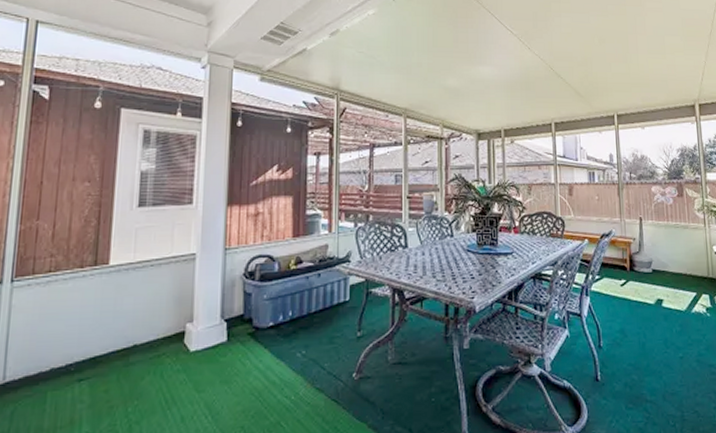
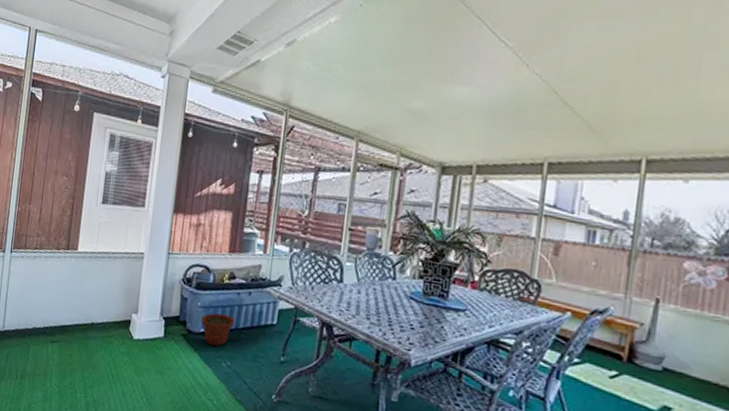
plant pot: none [269,301,307,337] -> present [201,313,235,346]

